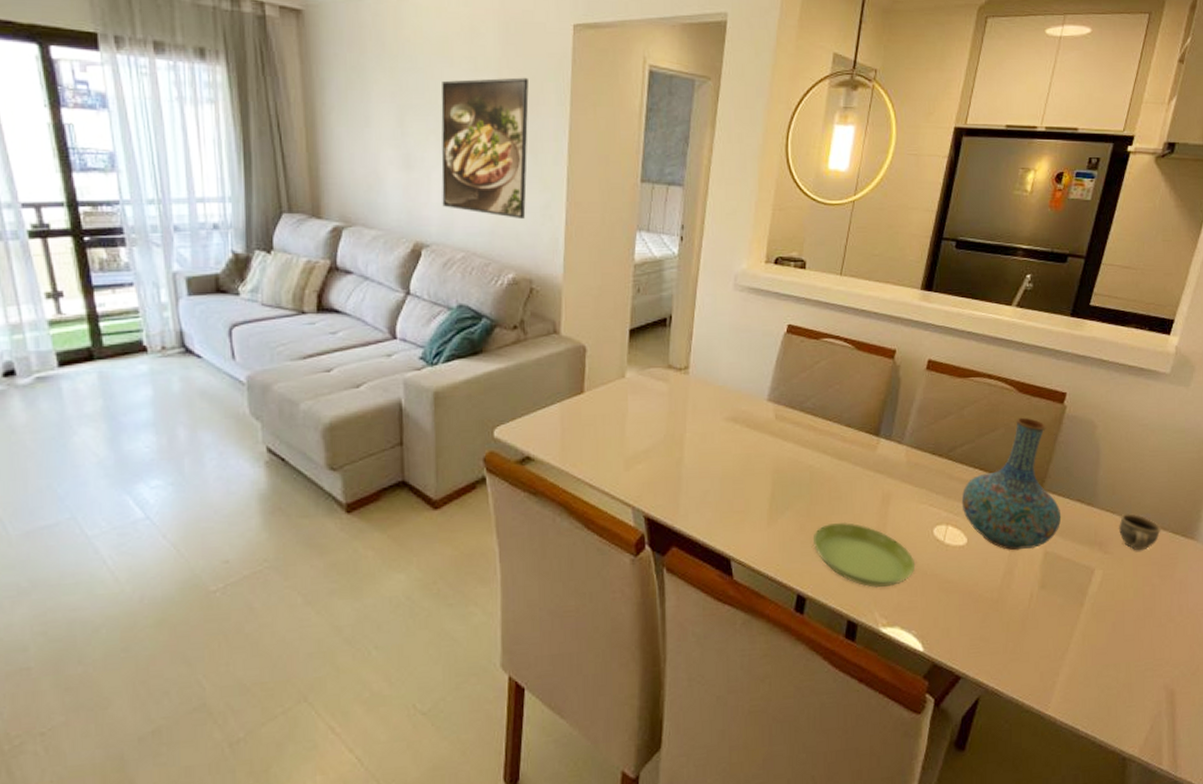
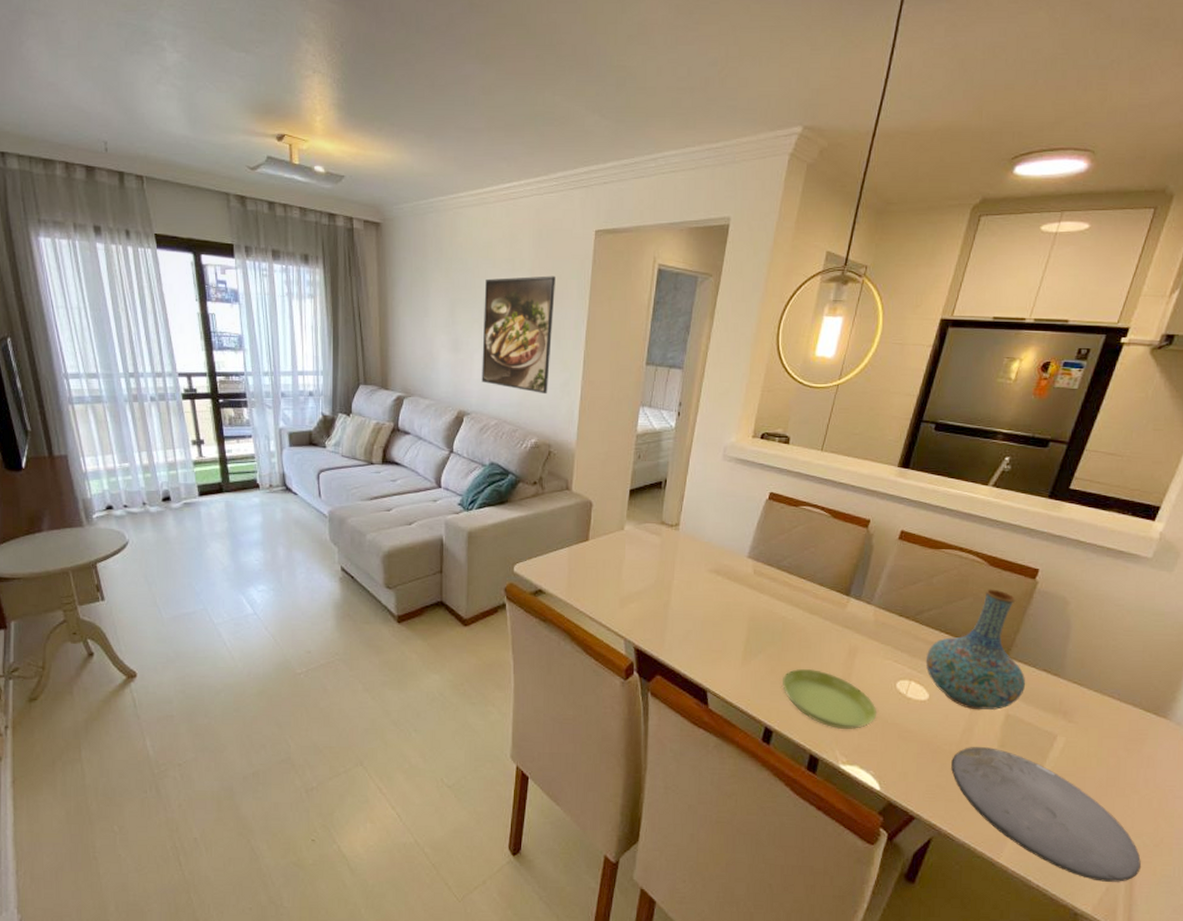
plate: none [994,589,1181,720] -> present [951,747,1141,882]
cup: present [1118,514,1161,551] -> none [1084,687,1131,724]

